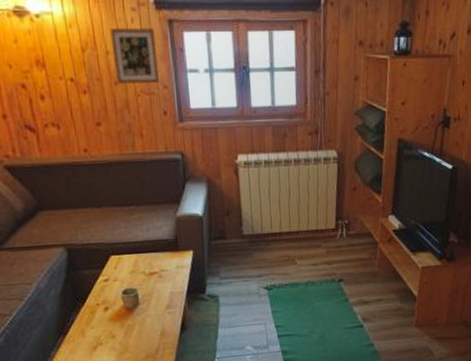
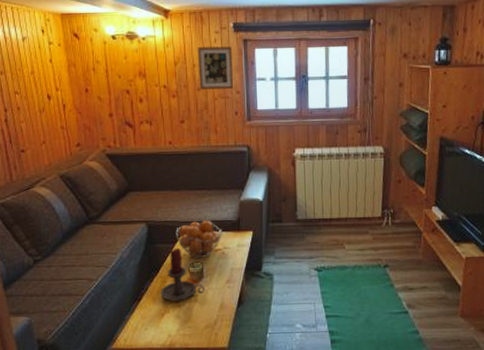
candle holder: none [90,274,142,334] -> present [161,249,205,302]
fruit basket: none [102,240,158,284] -> present [176,220,223,258]

